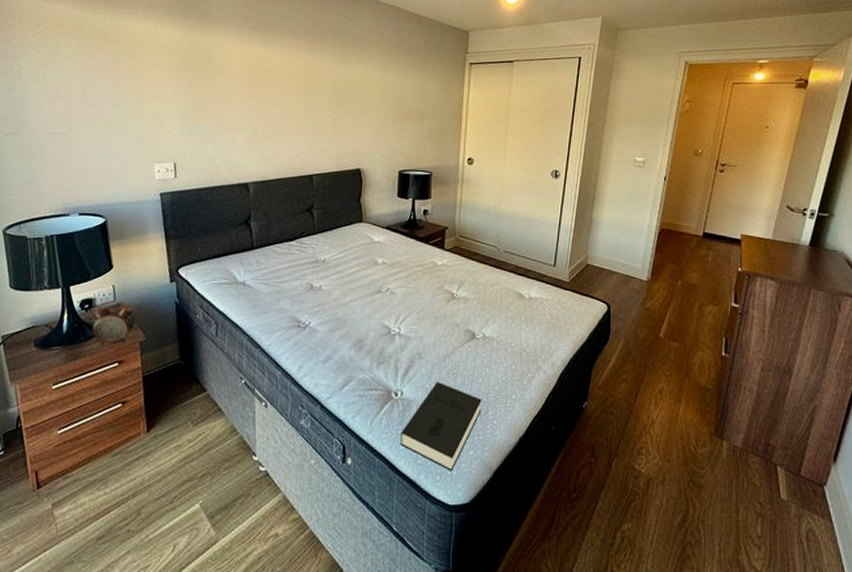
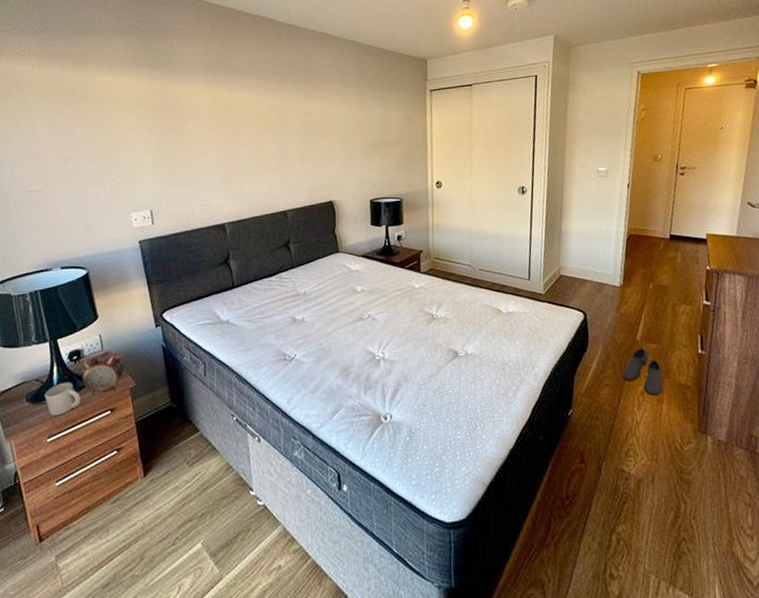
mug: none [52,330,90,364] -> present [44,382,82,416]
booklet: present [400,382,482,471] -> none [393,402,470,489]
shoe: none [641,345,683,395] -> present [622,348,664,396]

